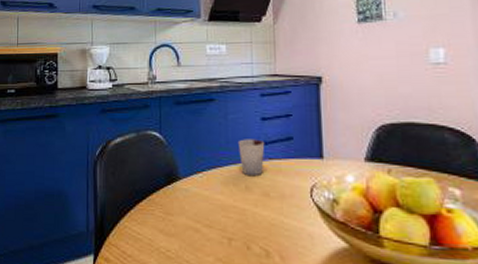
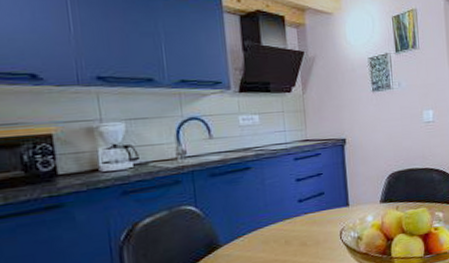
cup: present [237,139,265,177] -> none [275,198,301,232]

